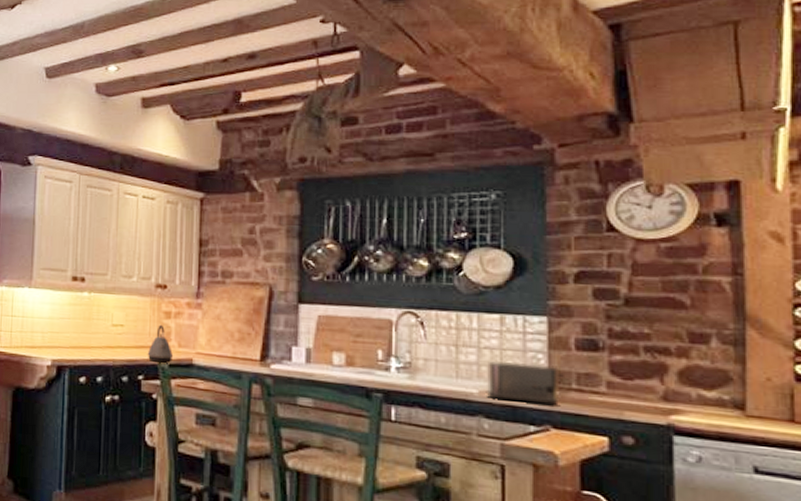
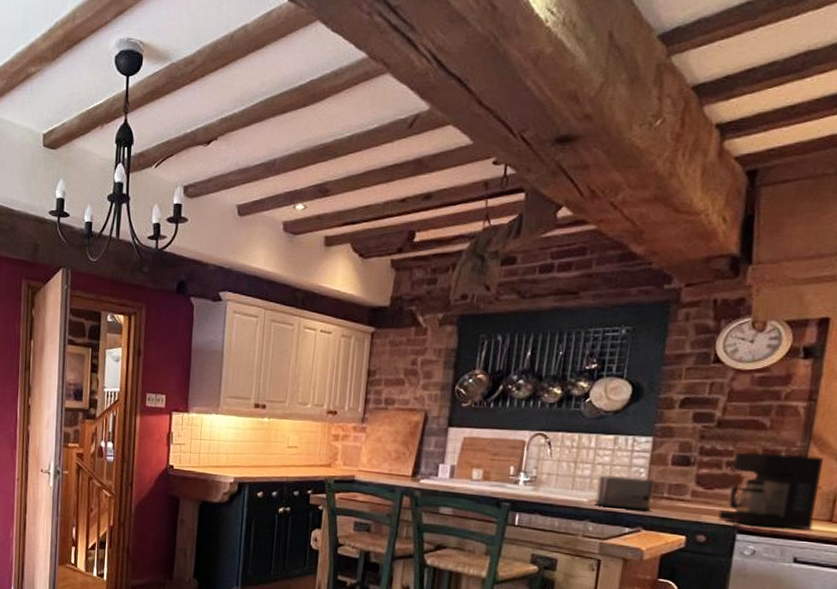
kettle: present [147,324,174,363] -> none [316,446,339,479]
coffee maker: none [645,334,770,432] -> present [718,451,823,530]

